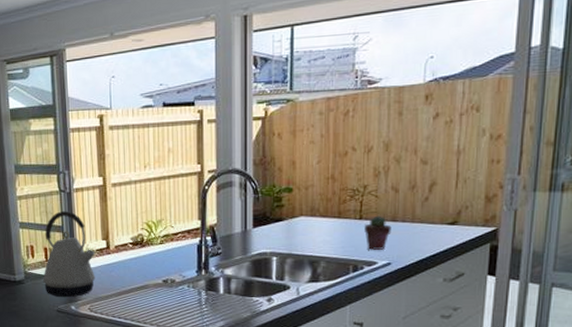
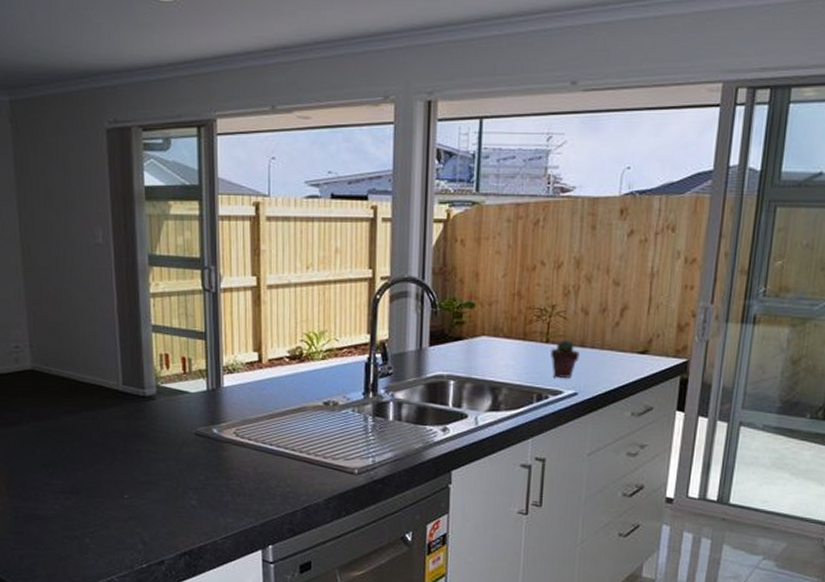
kettle: present [42,211,96,298] -> none [178,314,245,419]

